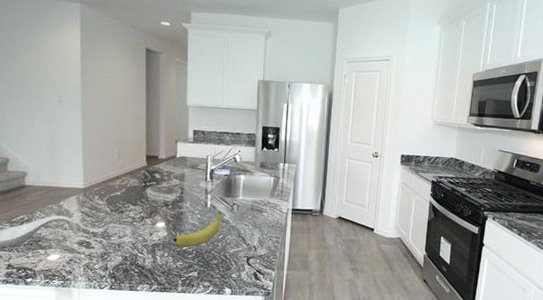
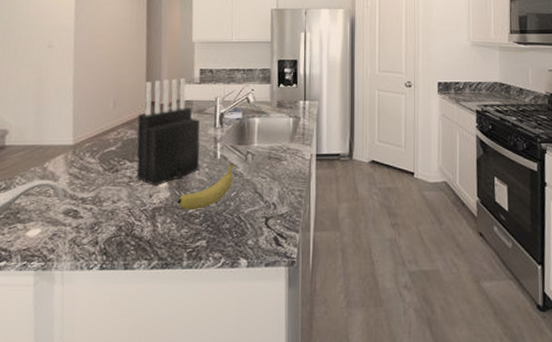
knife block: none [139,137,193,227] -> present [137,78,200,187]

